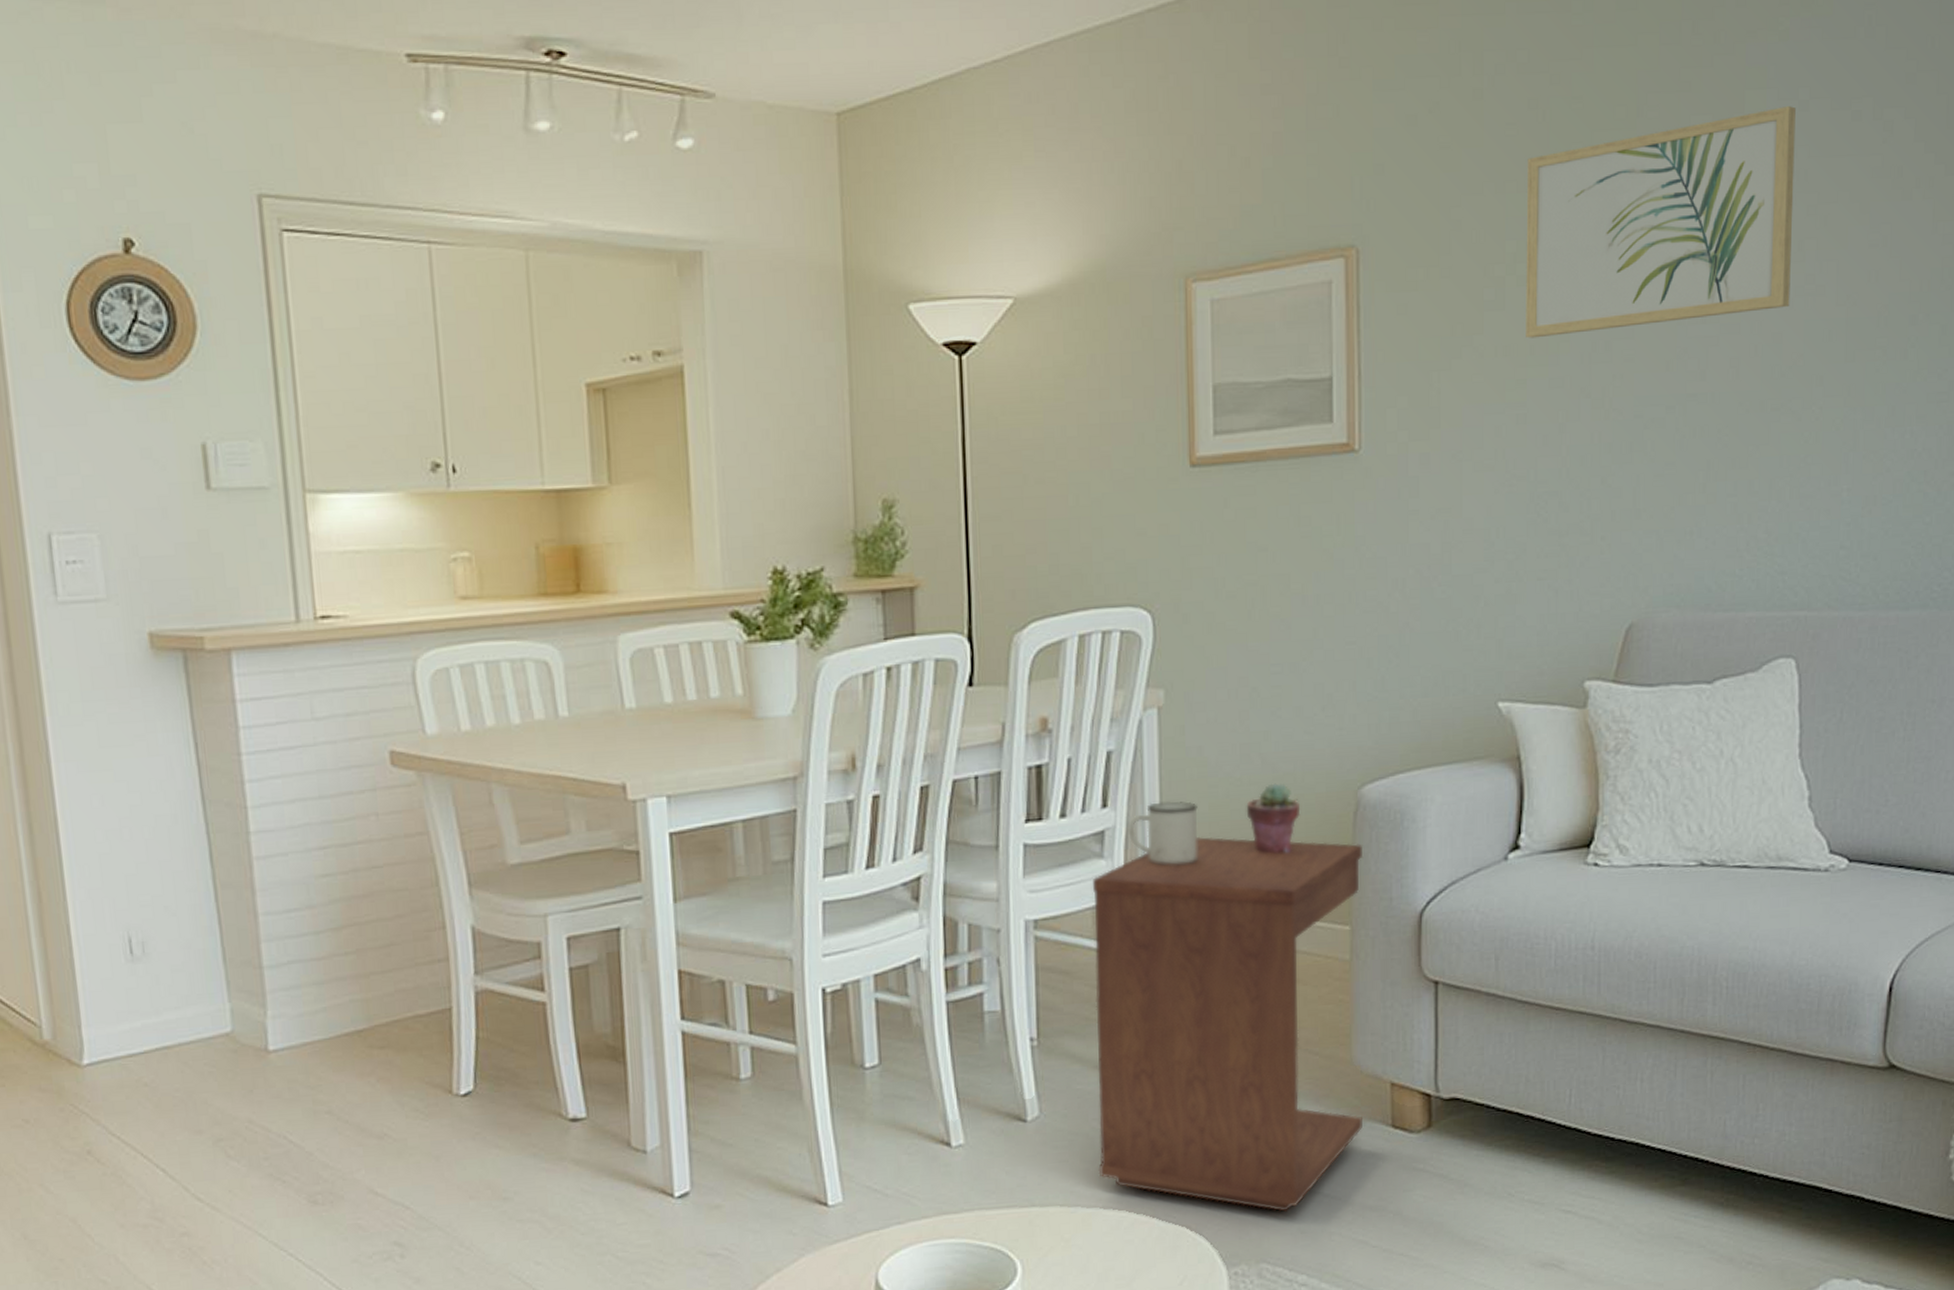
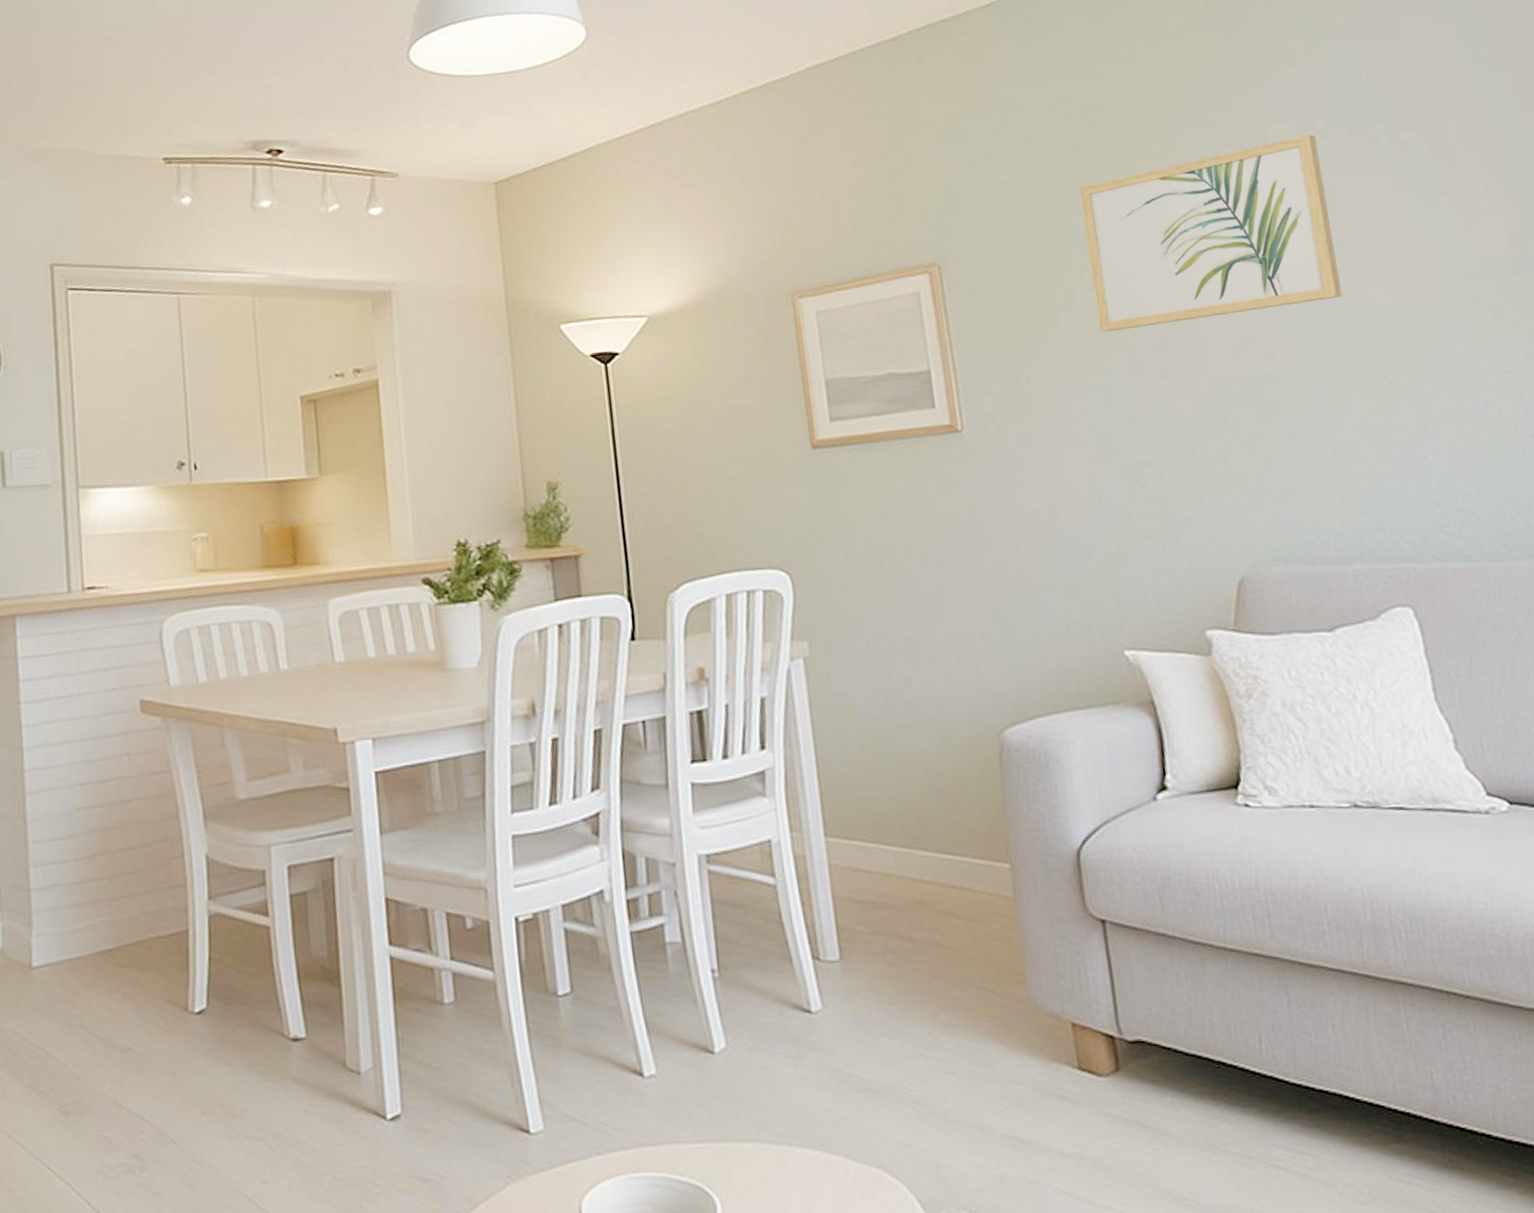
side table: present [1093,836,1364,1212] -> none [758,776,1049,1156]
mug: present [1128,800,1198,866] -> none [785,743,855,804]
potted succulent: present [1246,783,1301,854] -> none [895,726,948,793]

